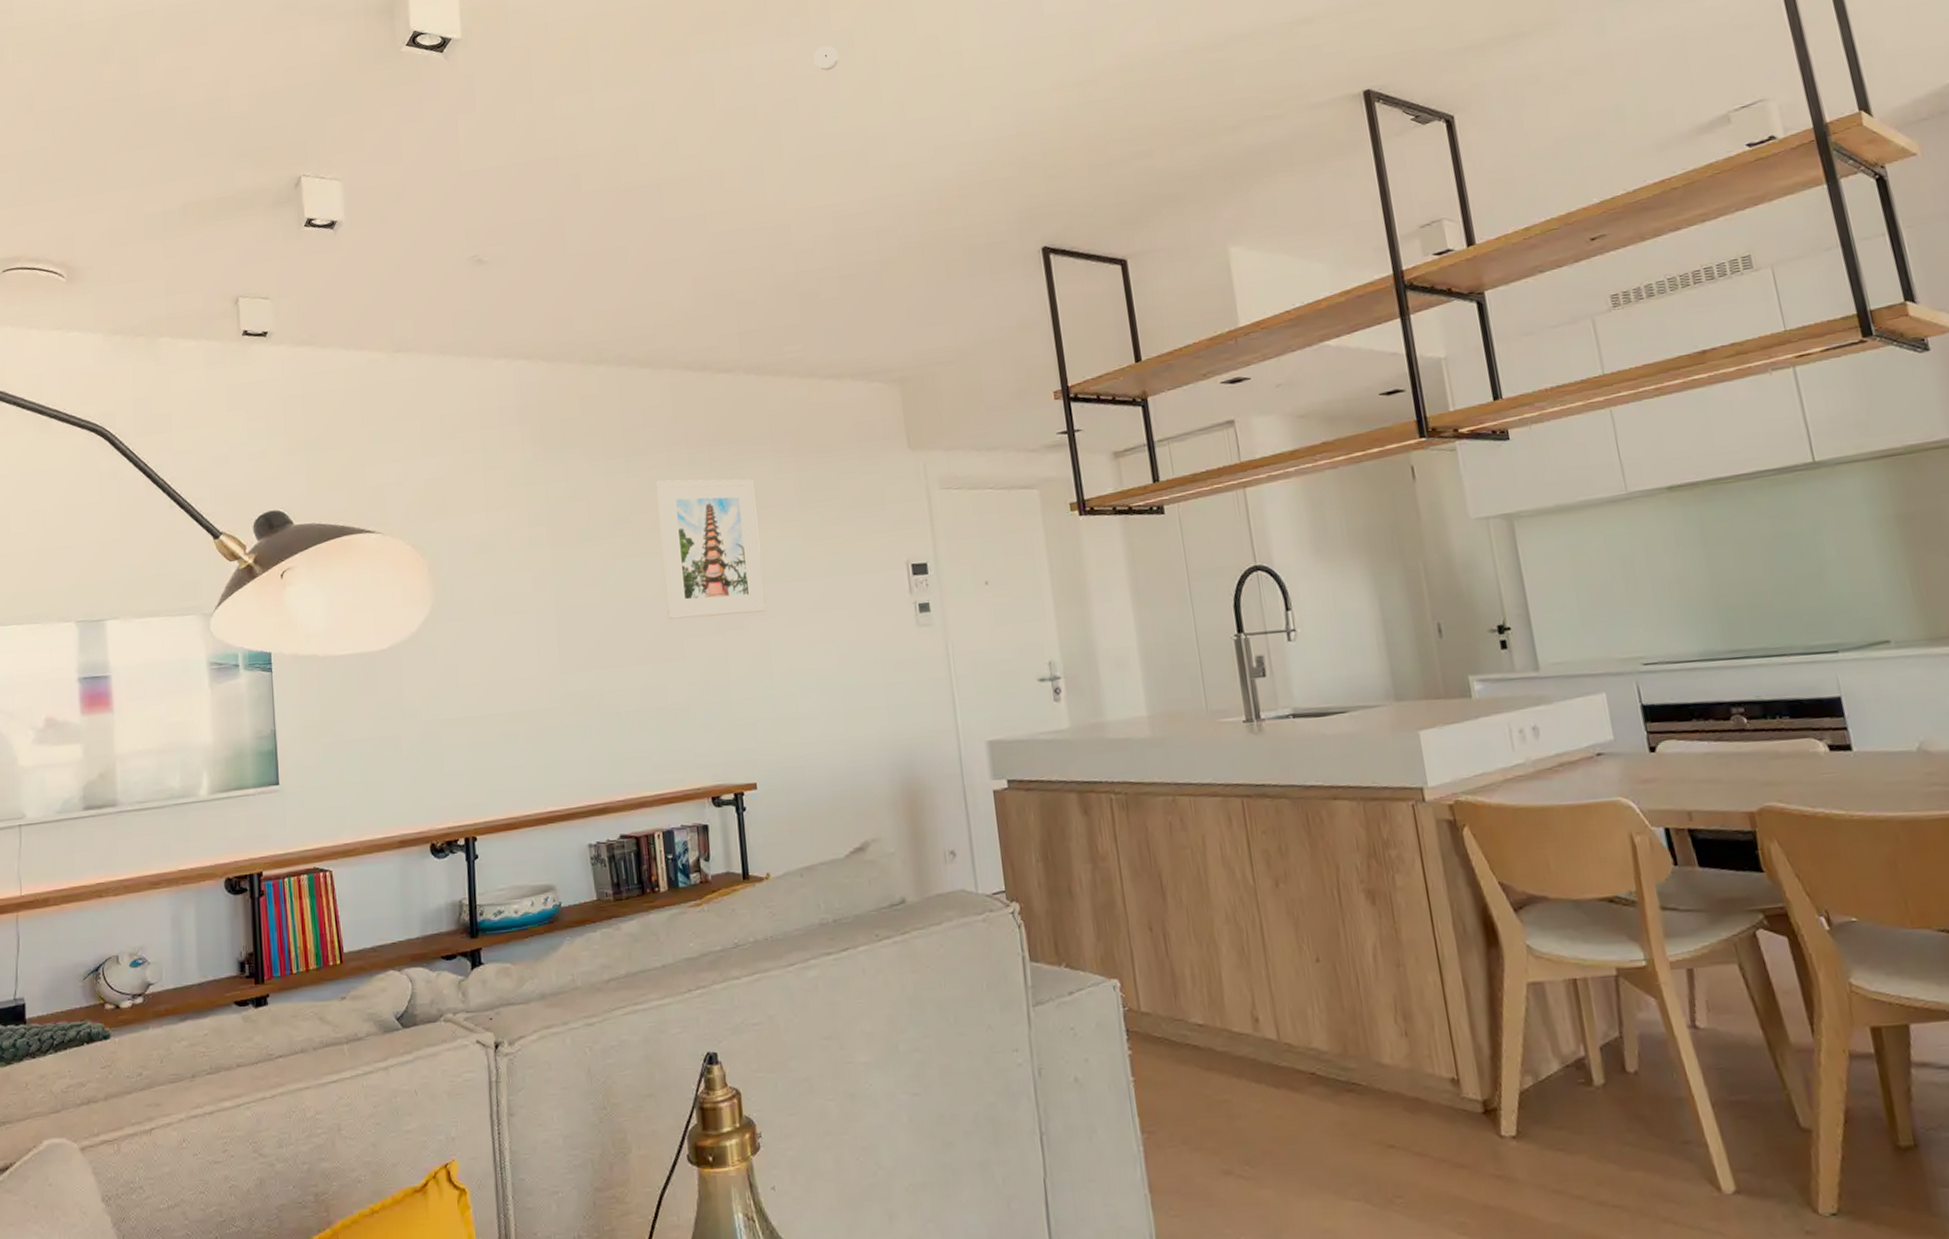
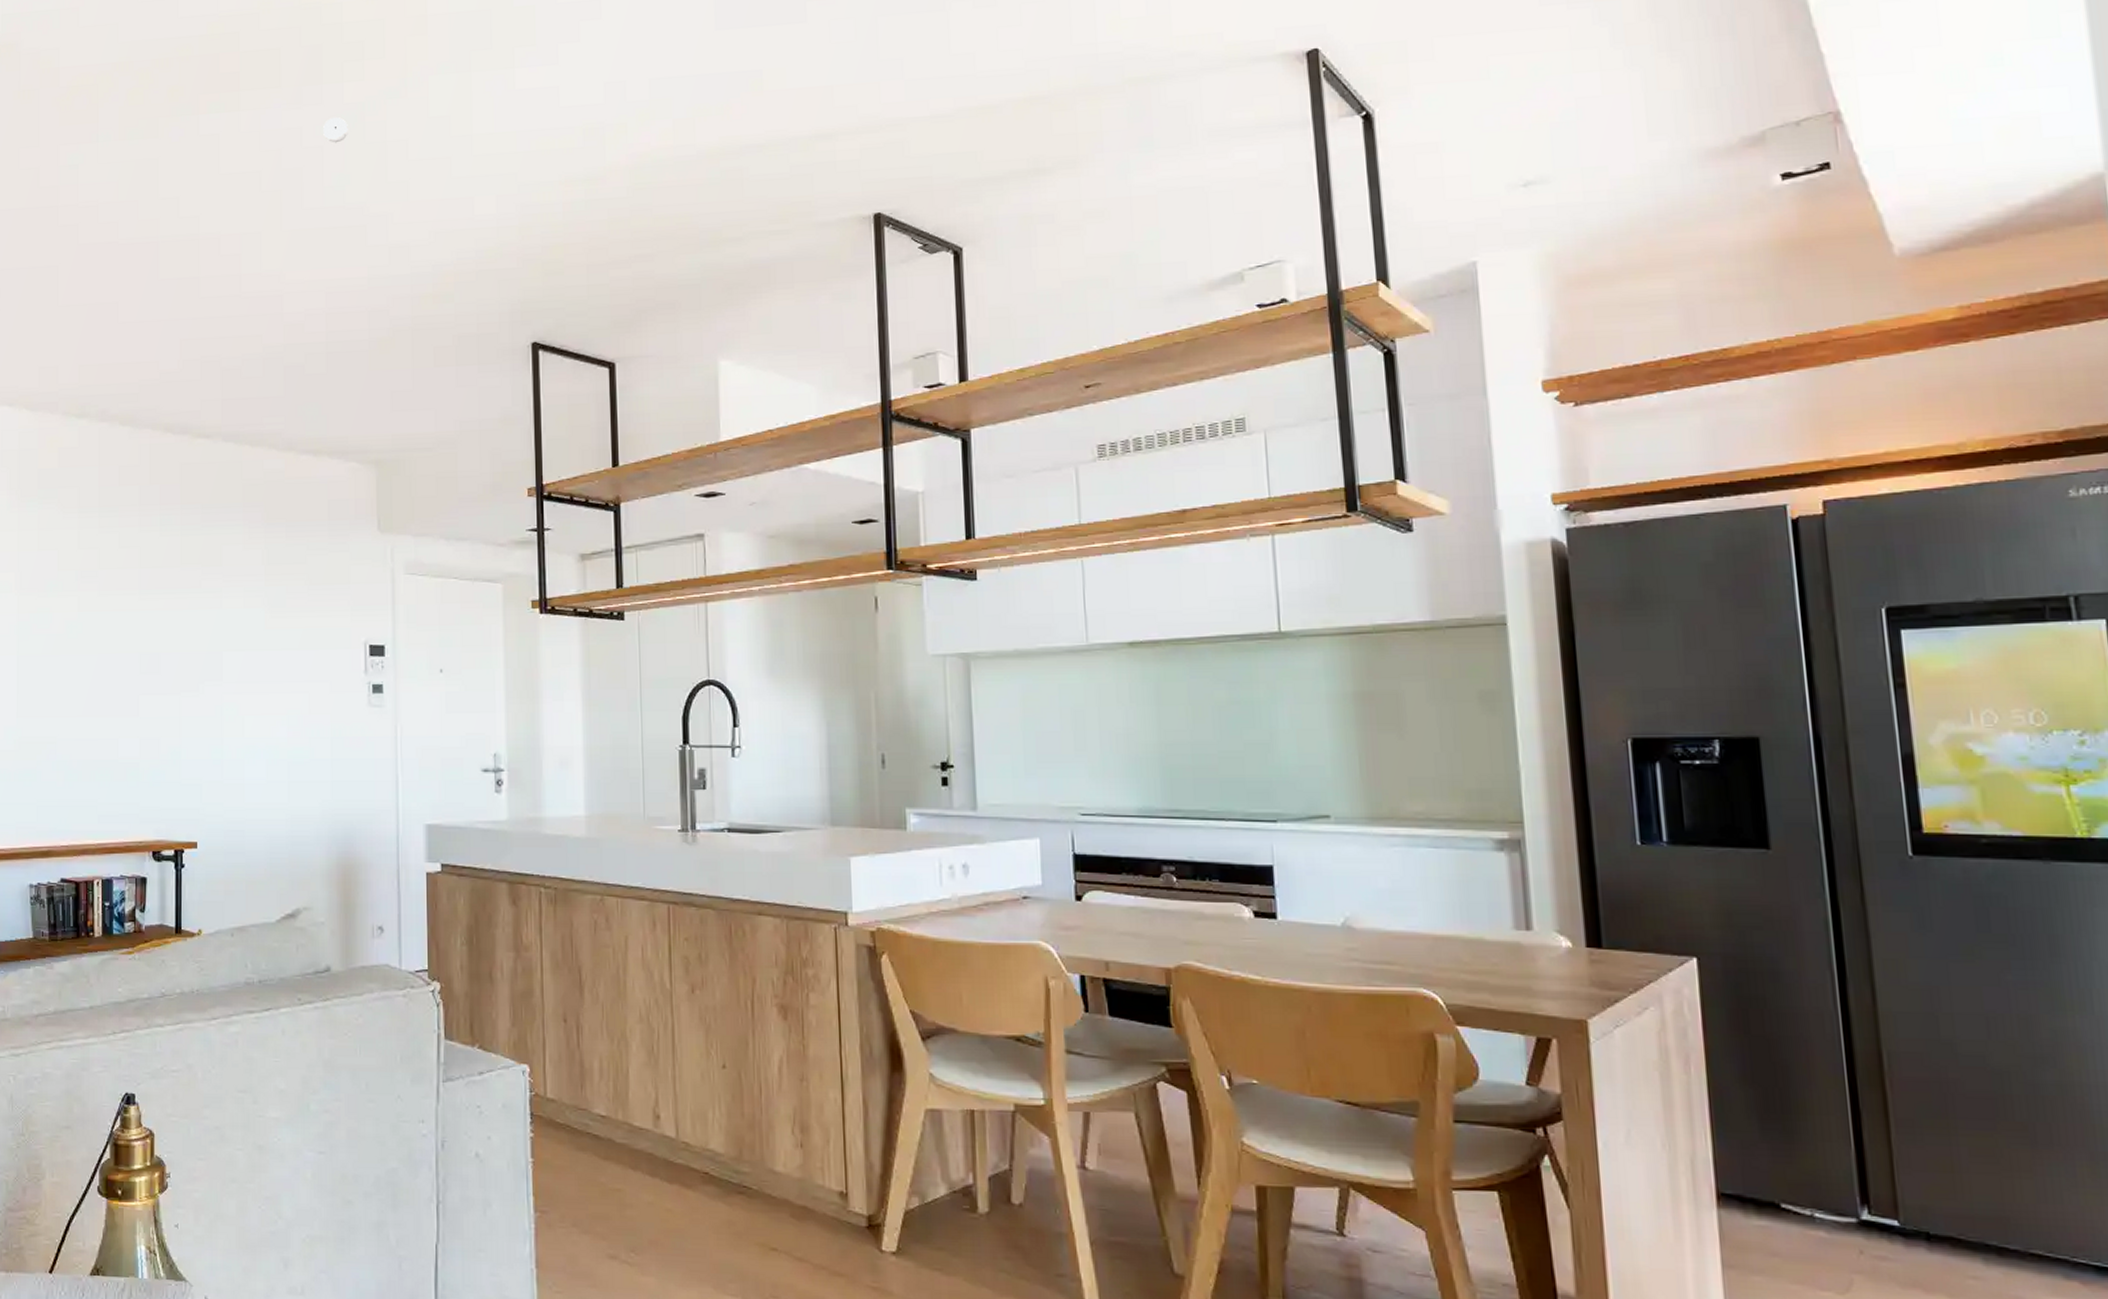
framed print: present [656,479,767,620] -> none [126,538,223,677]

